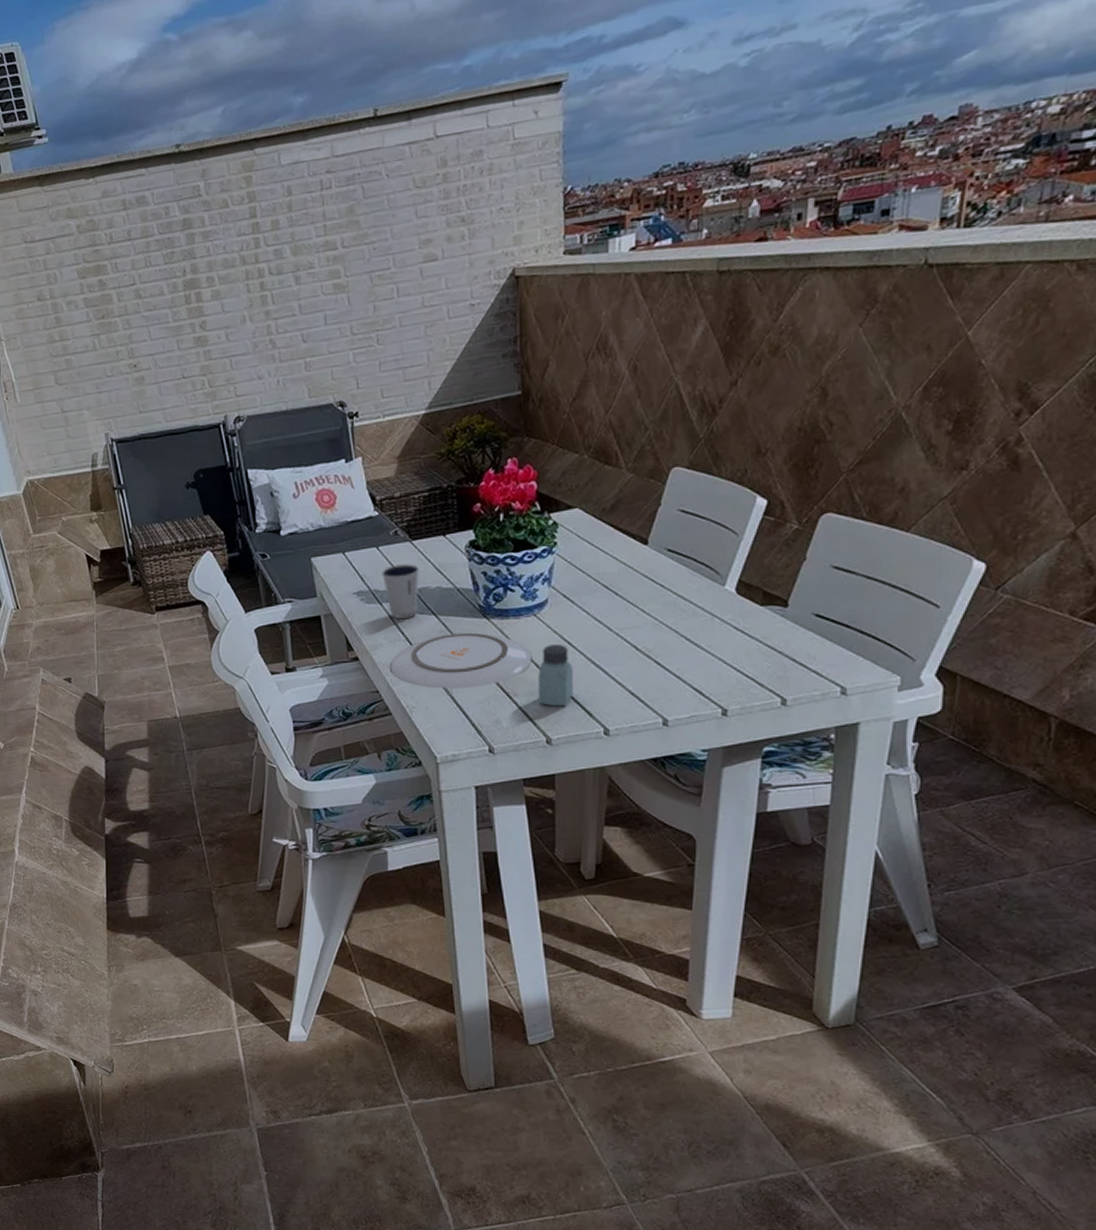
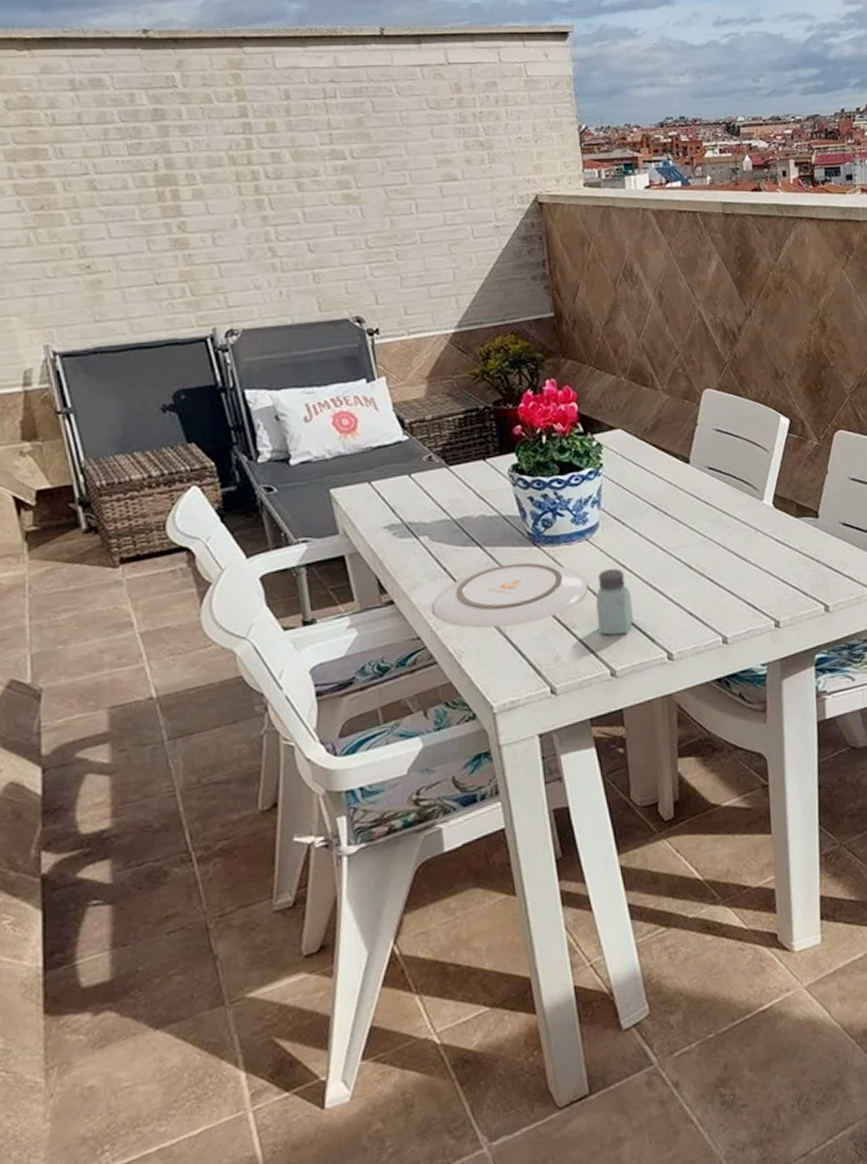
dixie cup: present [382,564,419,619] -> none [416,492,460,553]

